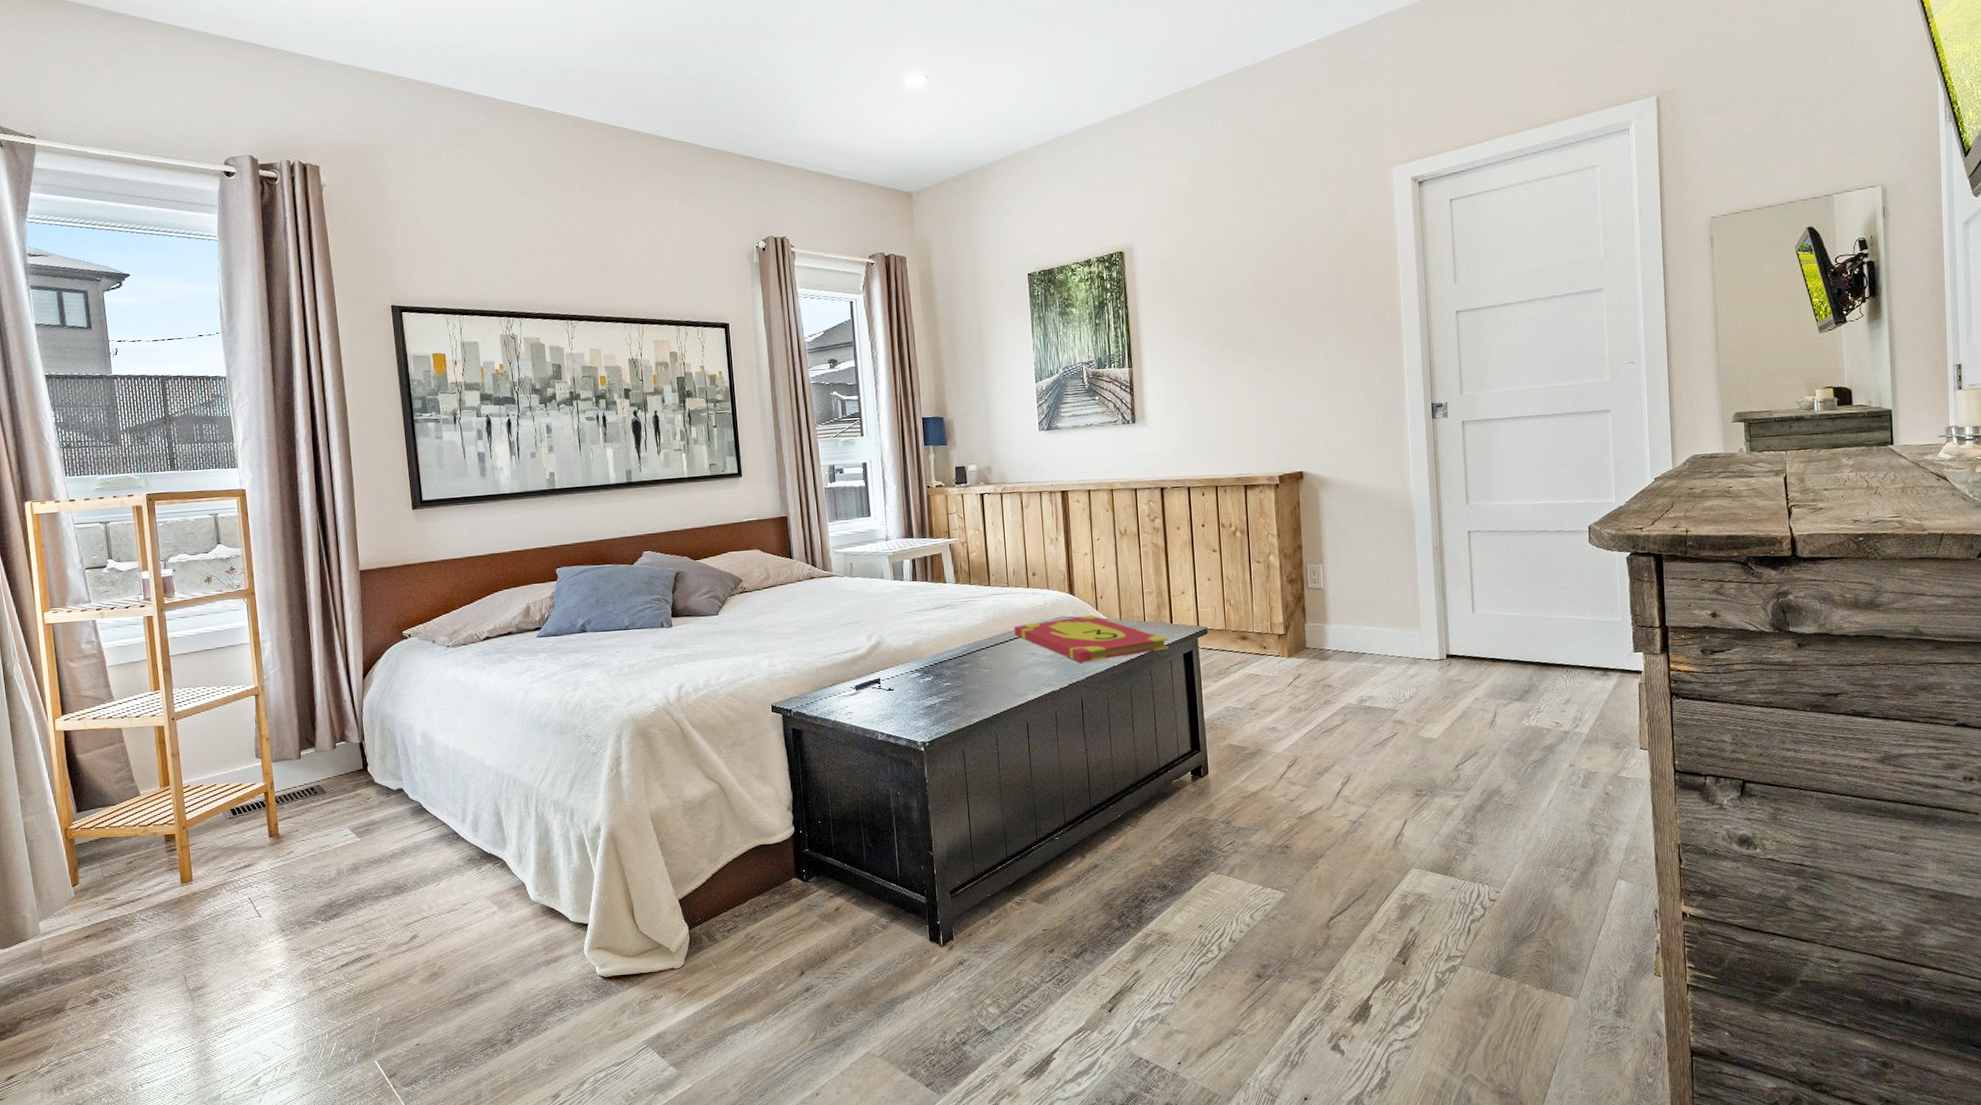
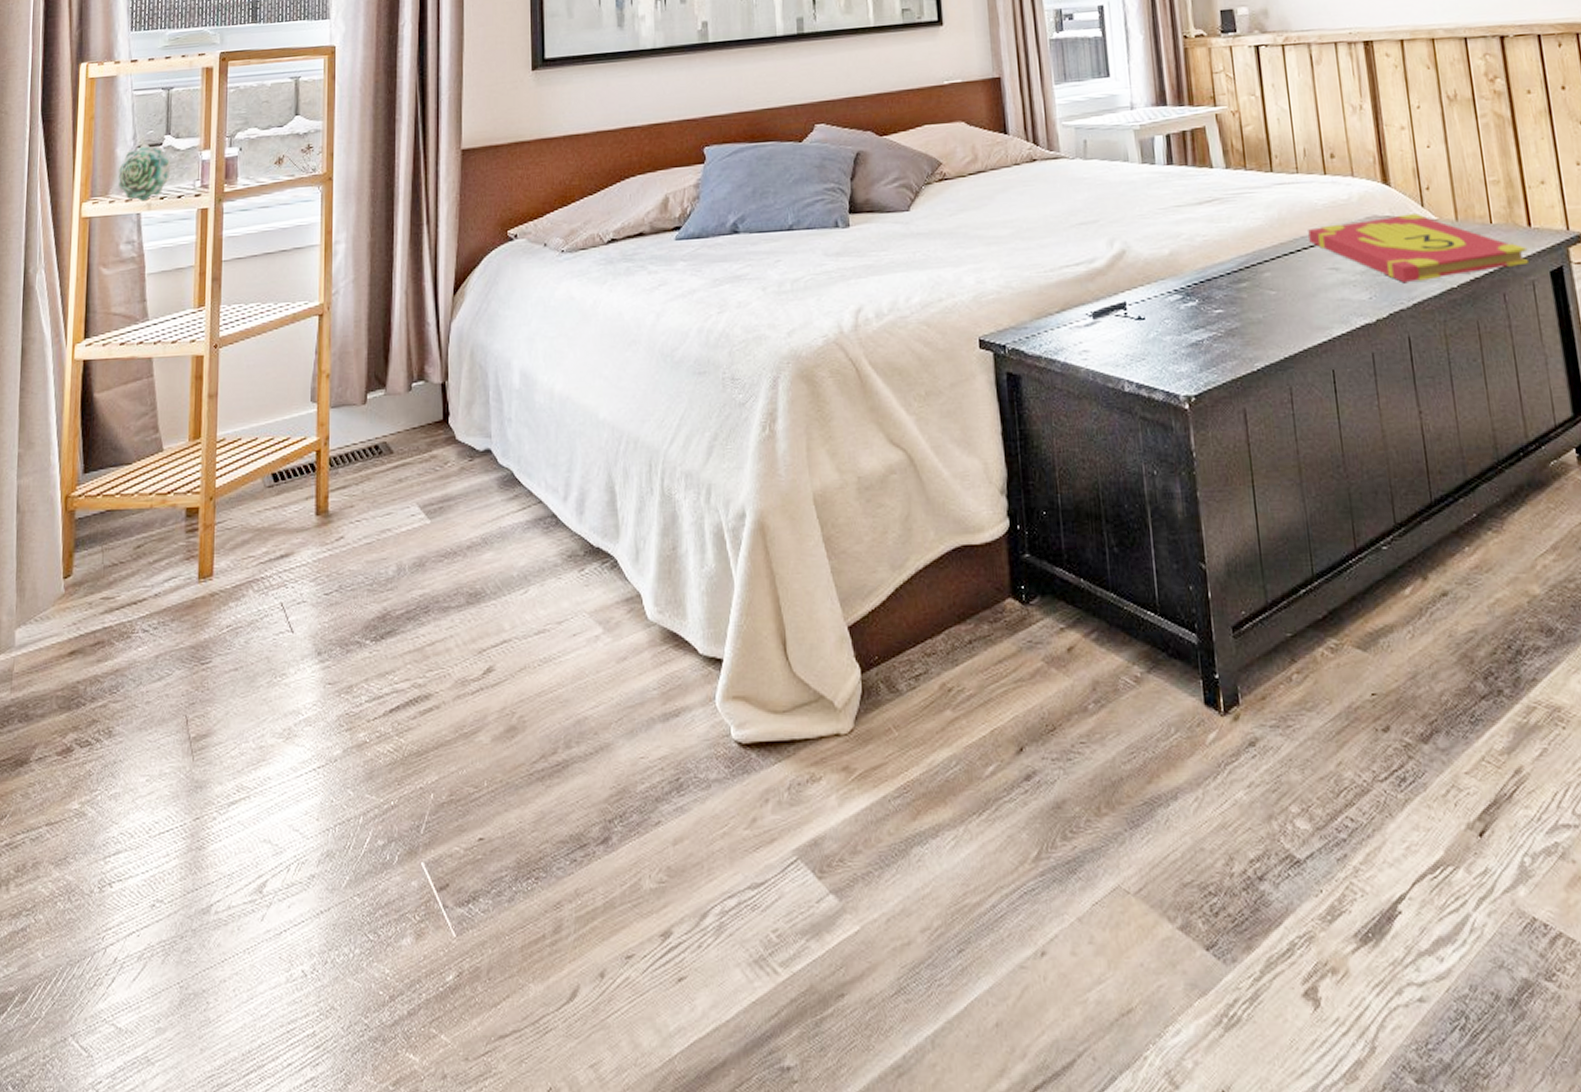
succulent plant: none [71,566,117,612] -> present [118,143,171,203]

